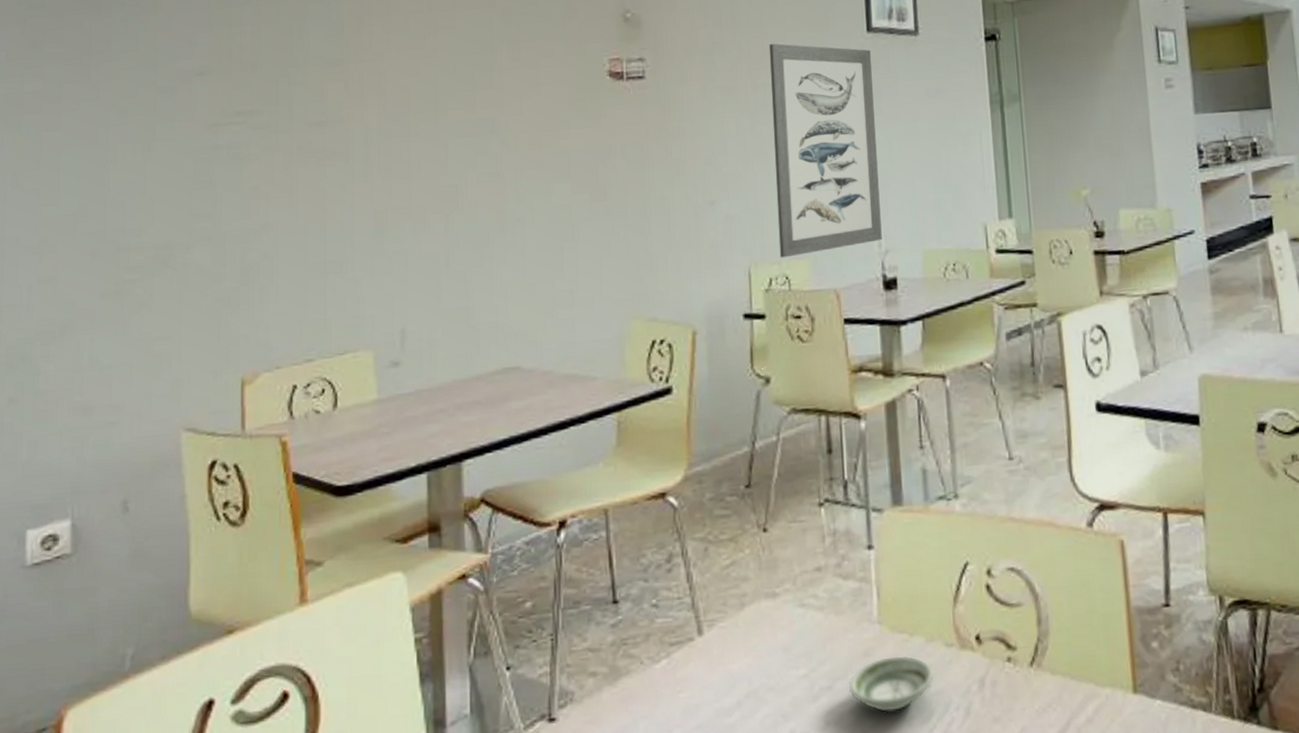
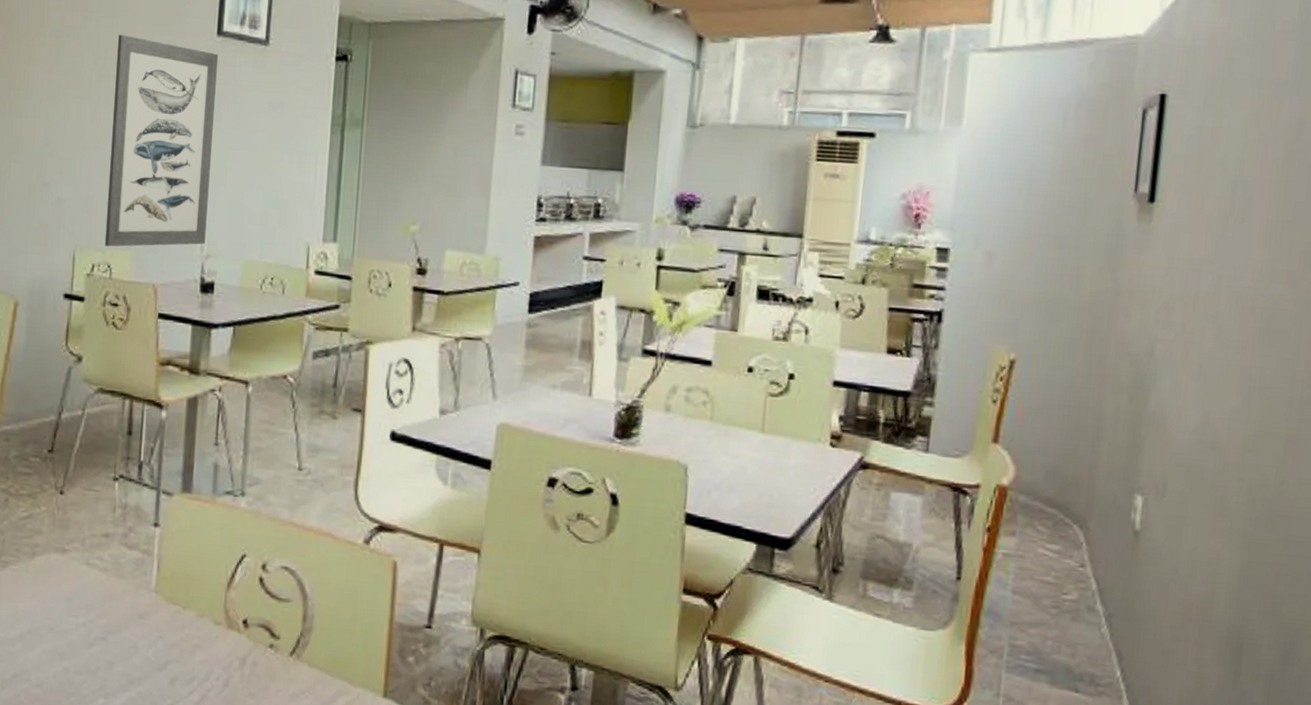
saucer: present [848,655,934,712] -> none [121,622,201,670]

